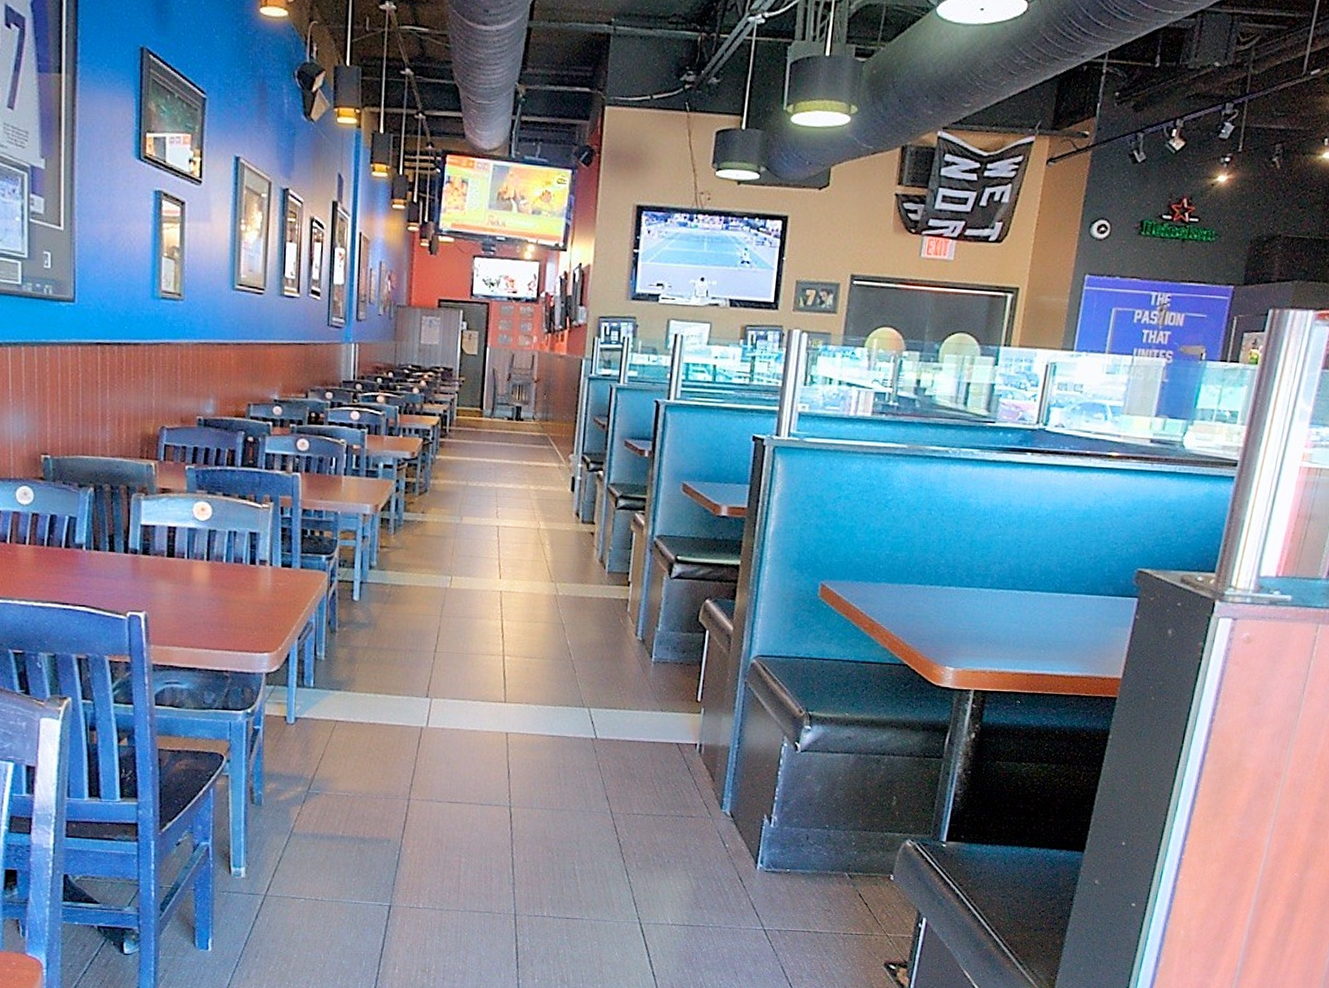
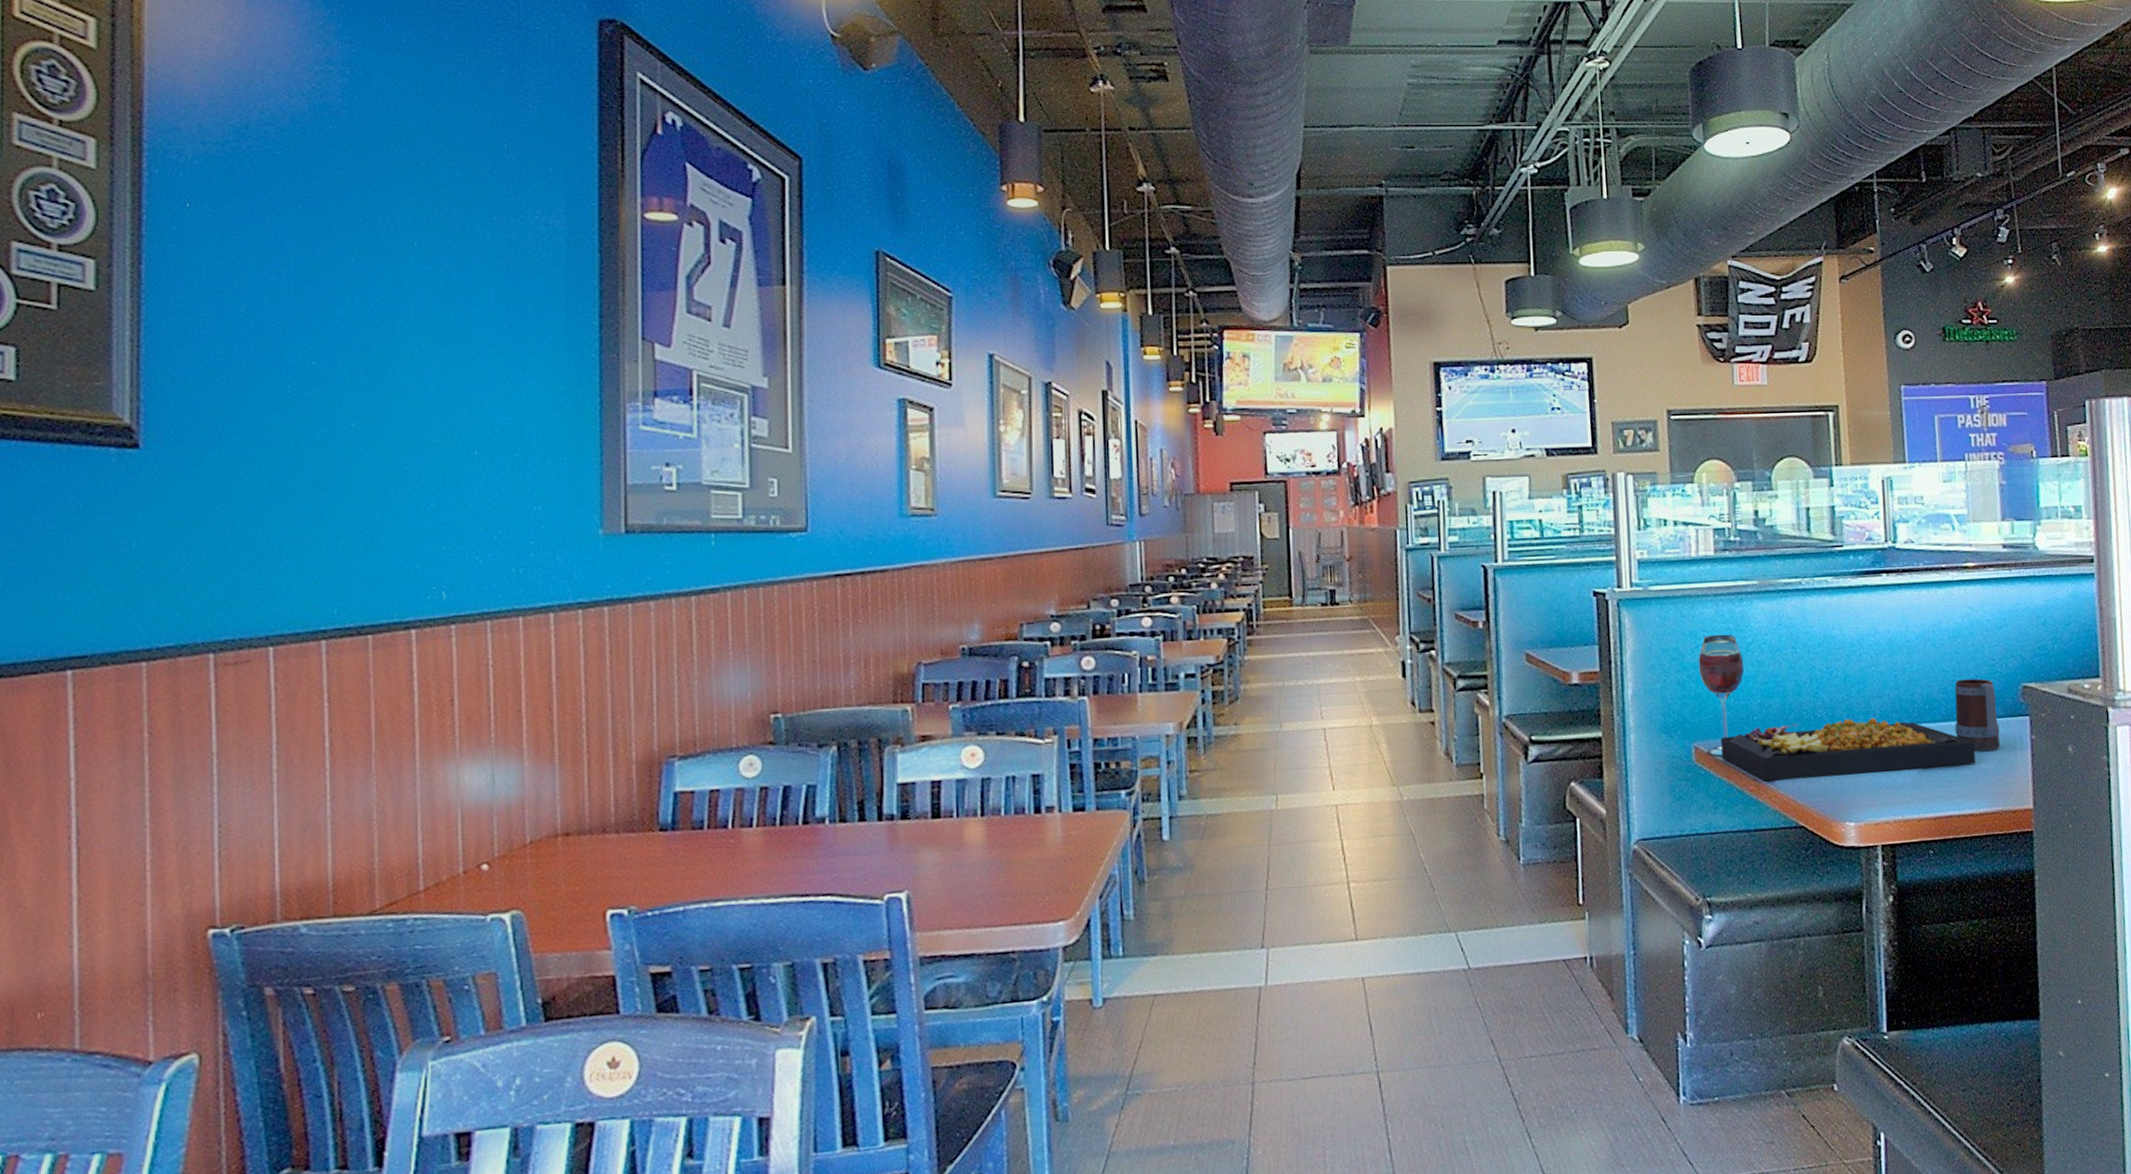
wineglass: none [832,488,881,596] -> present [1698,634,1745,757]
food platter: none [844,575,1080,633] -> present [1720,717,1976,782]
beer mug: none [1064,557,1111,624] -> present [1954,678,2000,752]

